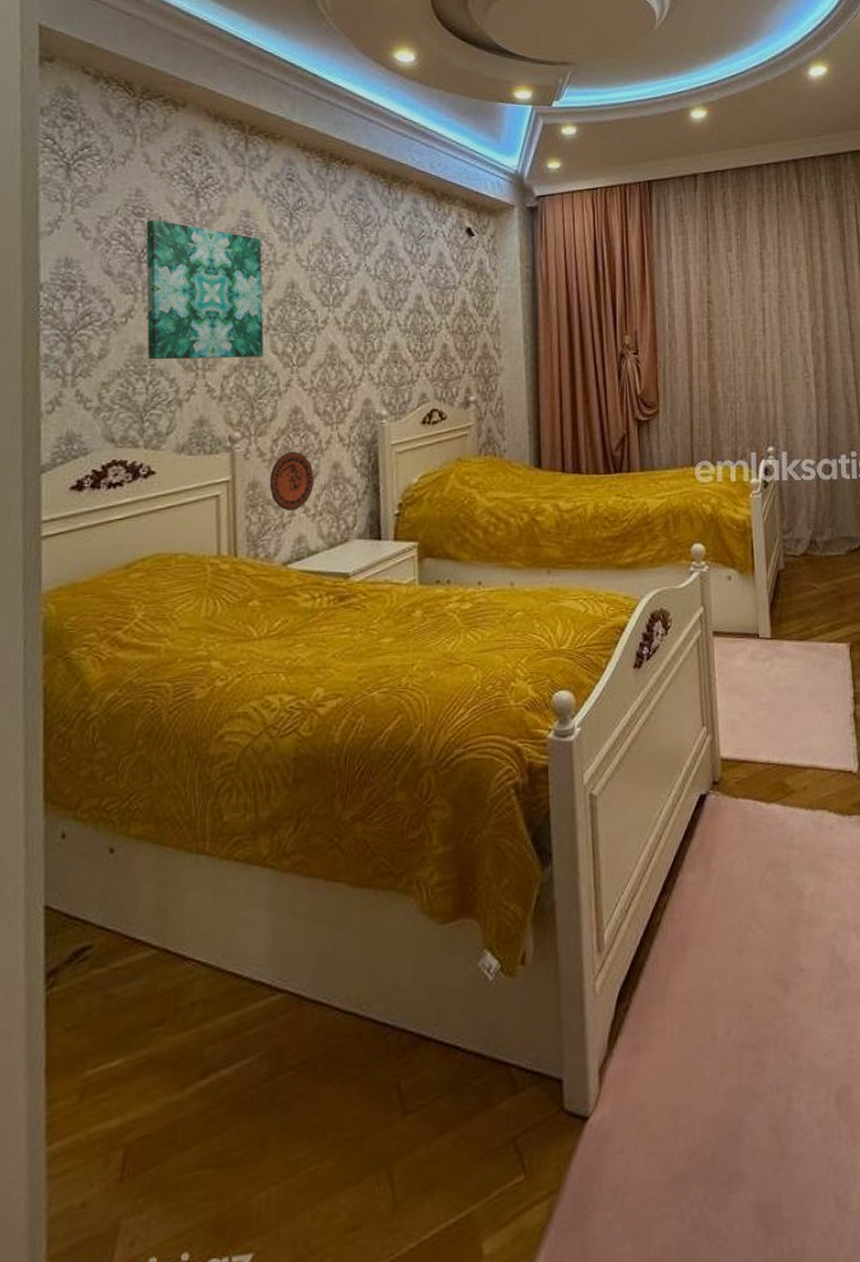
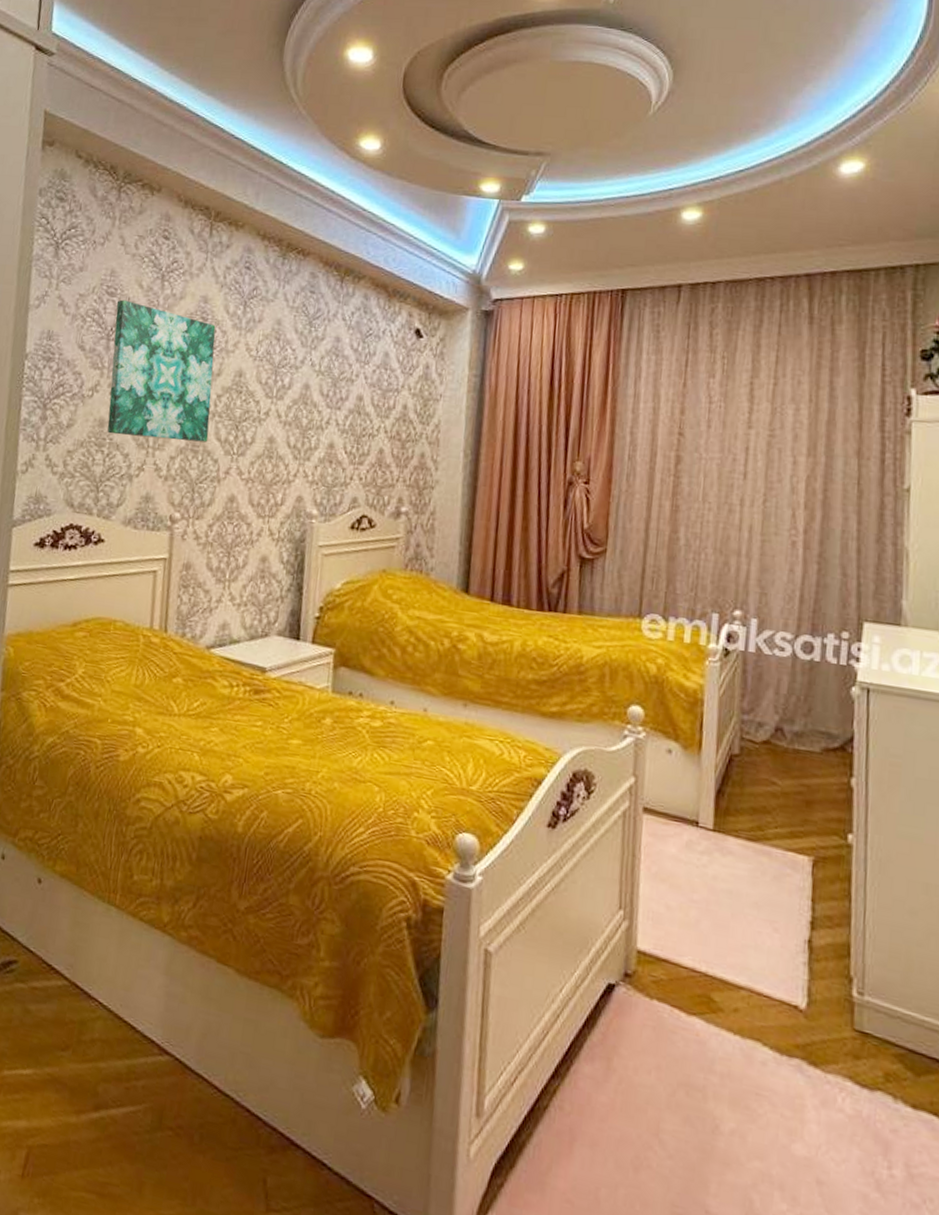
decorative plate: present [269,451,314,510] -> none [201,538,243,597]

